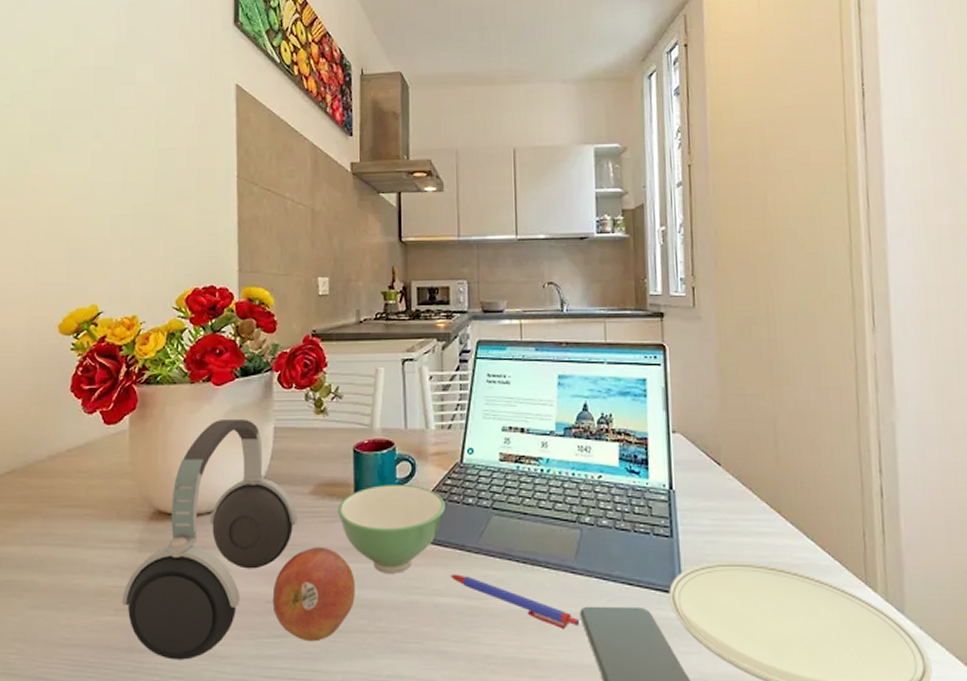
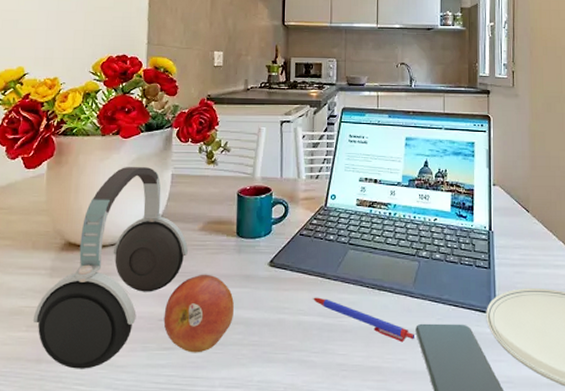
bowl: present [337,485,446,573] -> none [221,224,312,297]

